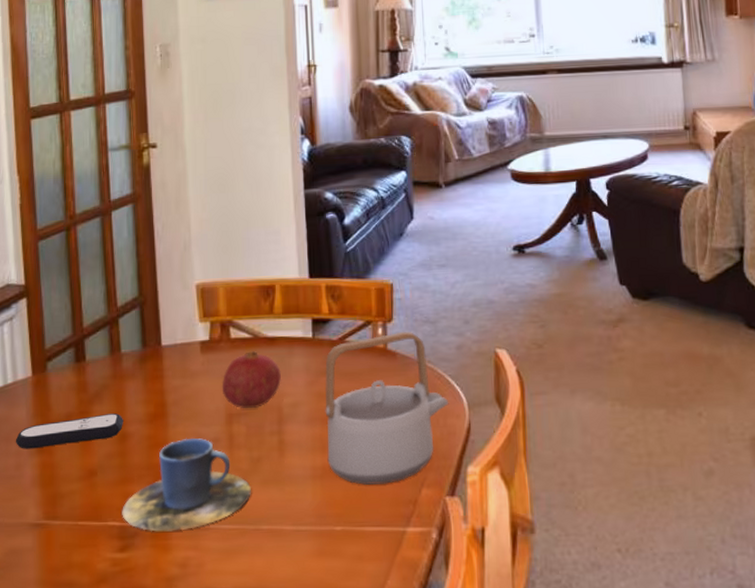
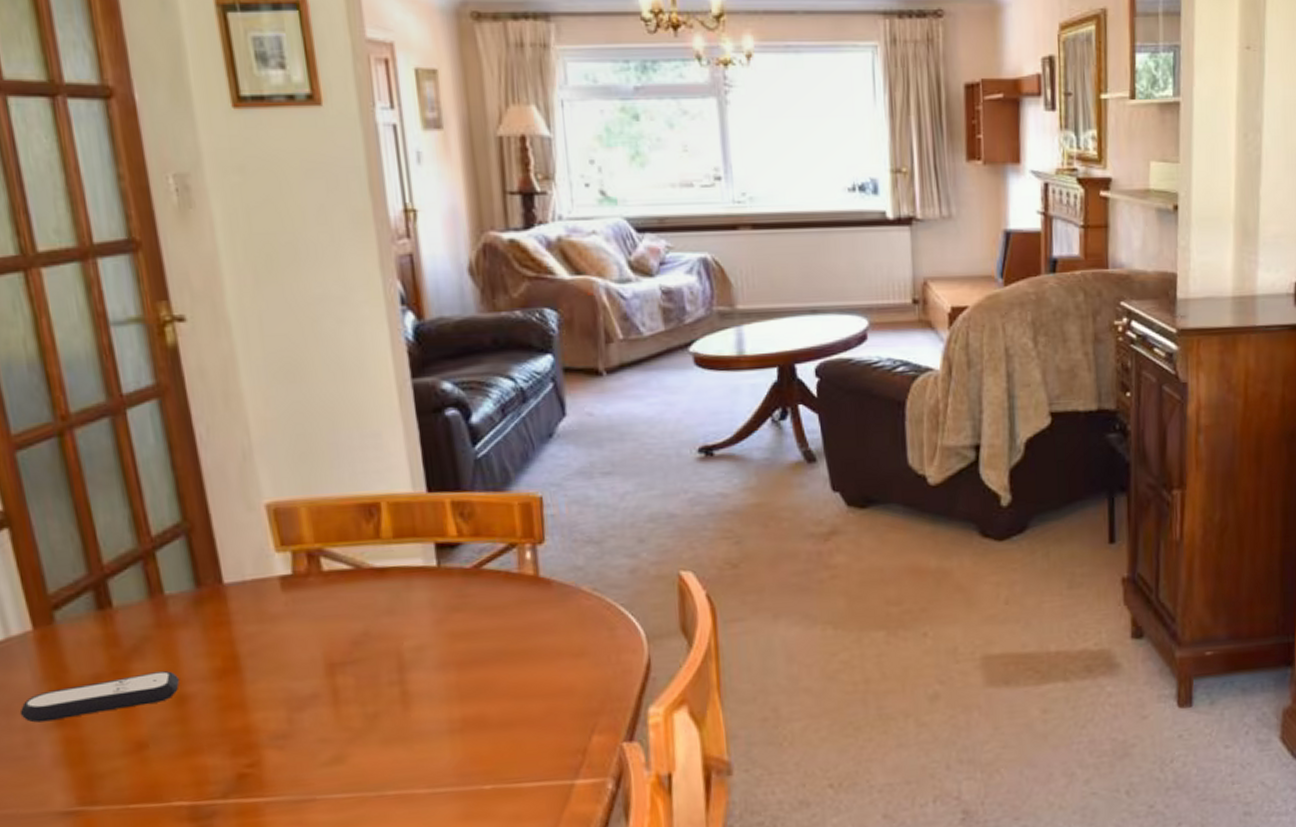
cup: present [122,438,251,532] -> none [190,695,369,809]
fruit: present [222,351,282,408] -> none [315,586,400,656]
teapot: present [325,331,449,485] -> none [457,554,623,736]

